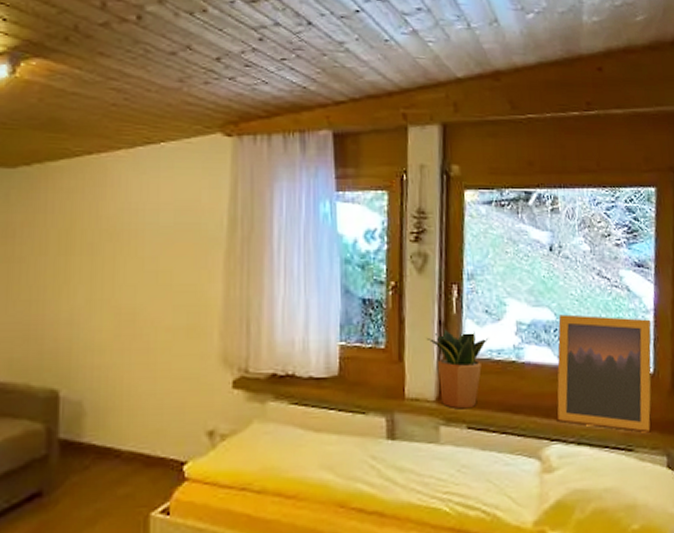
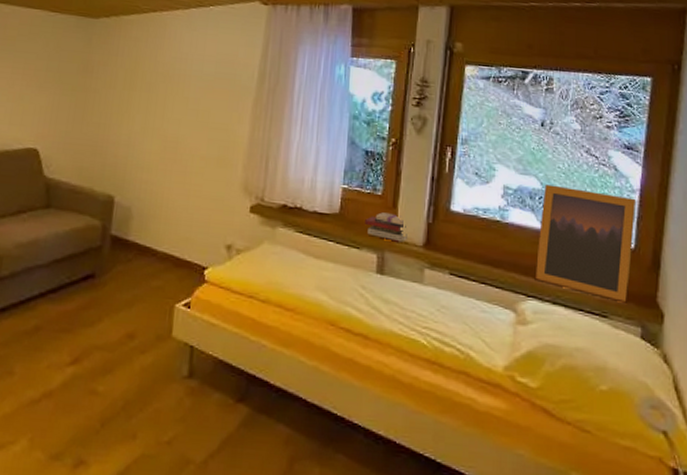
books: none [369,368,419,402] -> present [365,212,409,244]
potted plant: present [426,328,489,410] -> none [419,184,477,258]

